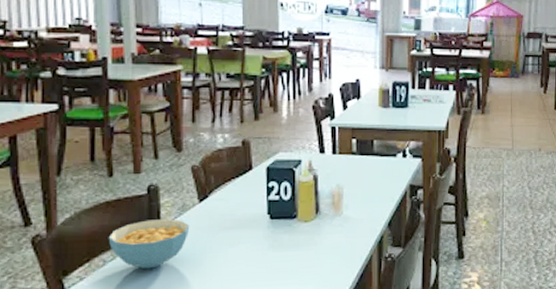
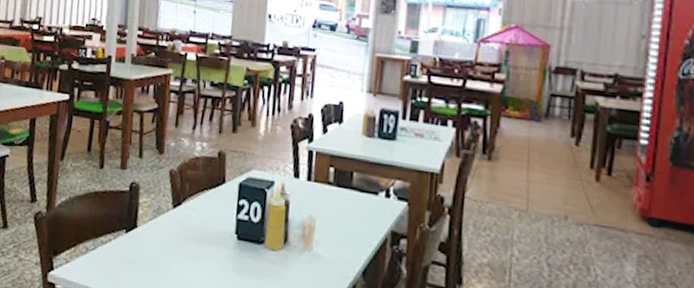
cereal bowl: present [108,219,190,269] -> none [92,216,163,266]

